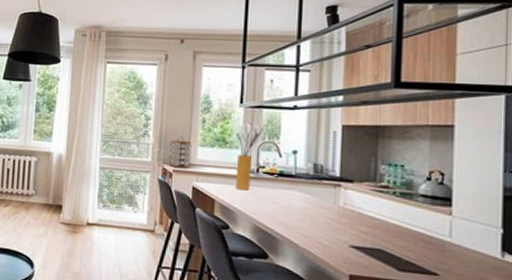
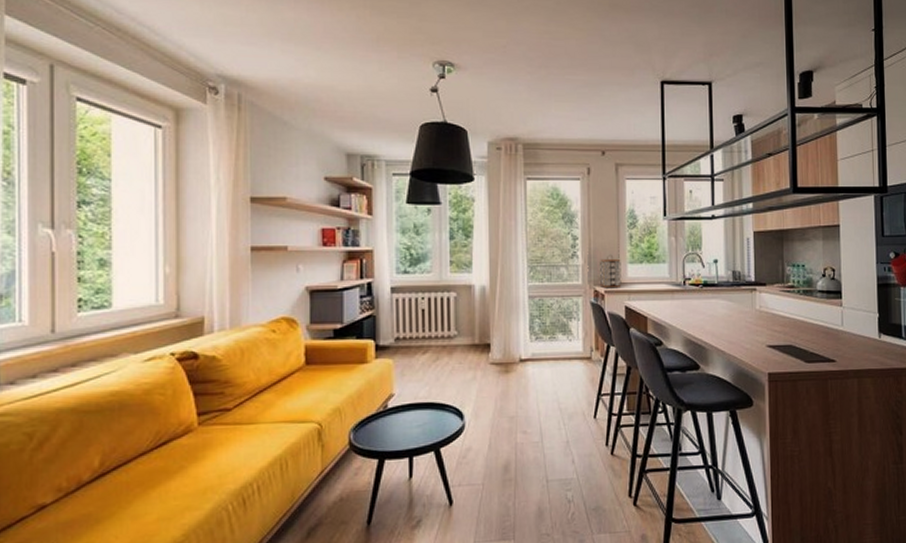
vase: present [235,125,263,192] -> none [662,238,687,306]

